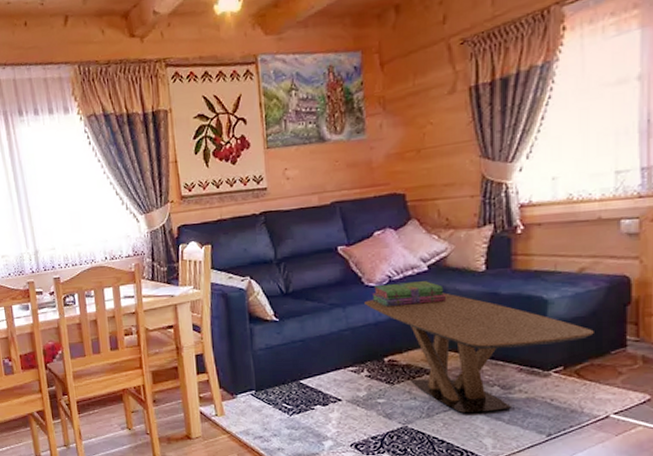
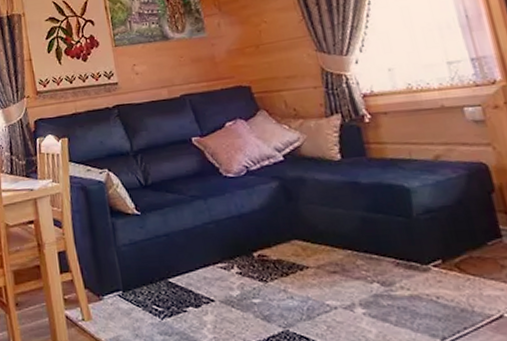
coffee table: present [364,292,594,414] -> none [225,182,465,315]
stack of books: present [373,281,447,307] -> none [232,171,308,199]

